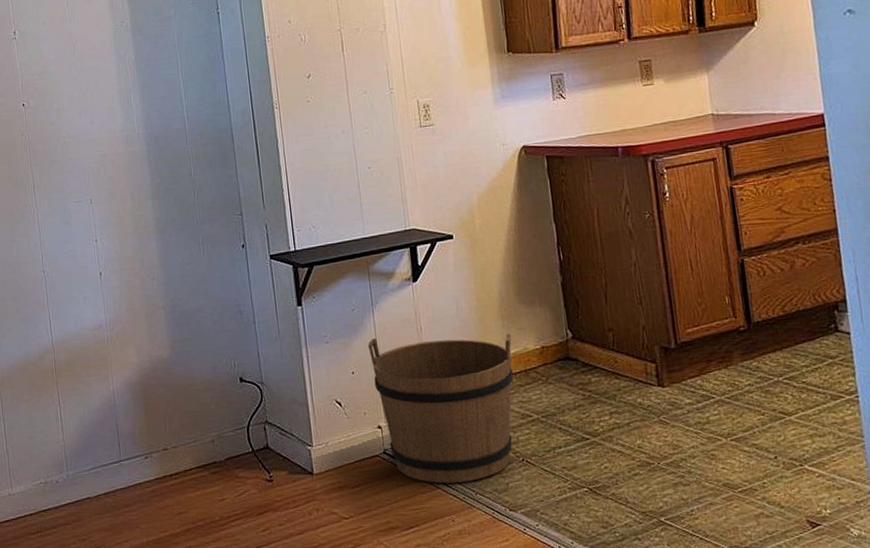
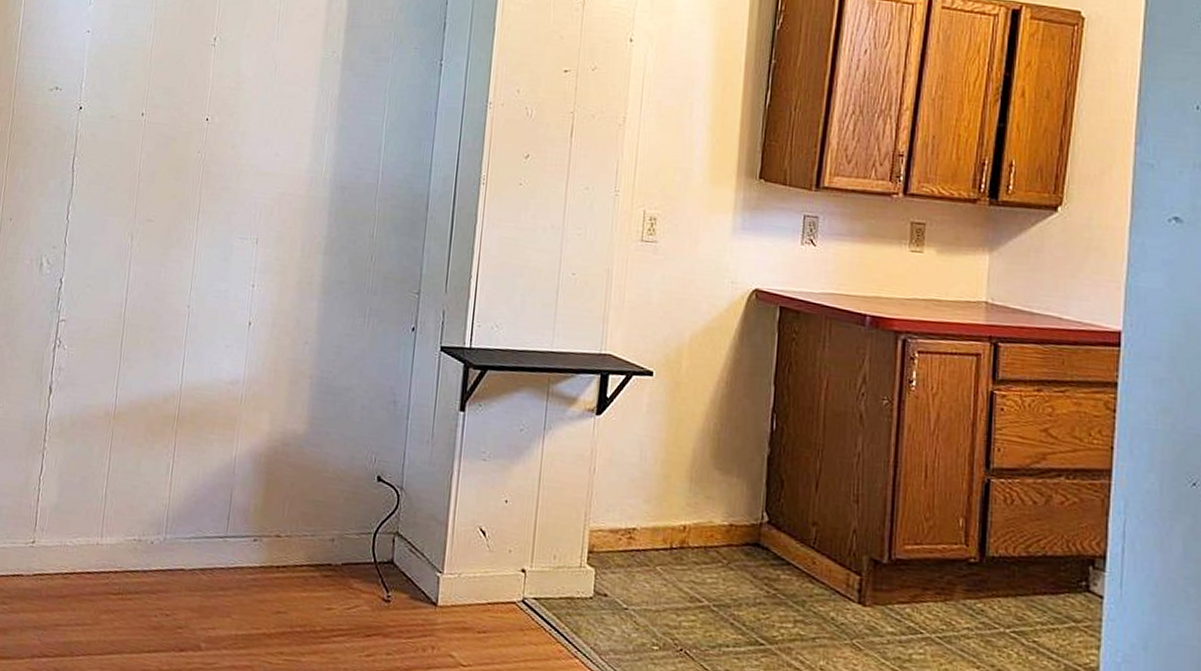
bucket: present [367,333,514,484] -> none [528,468,697,660]

